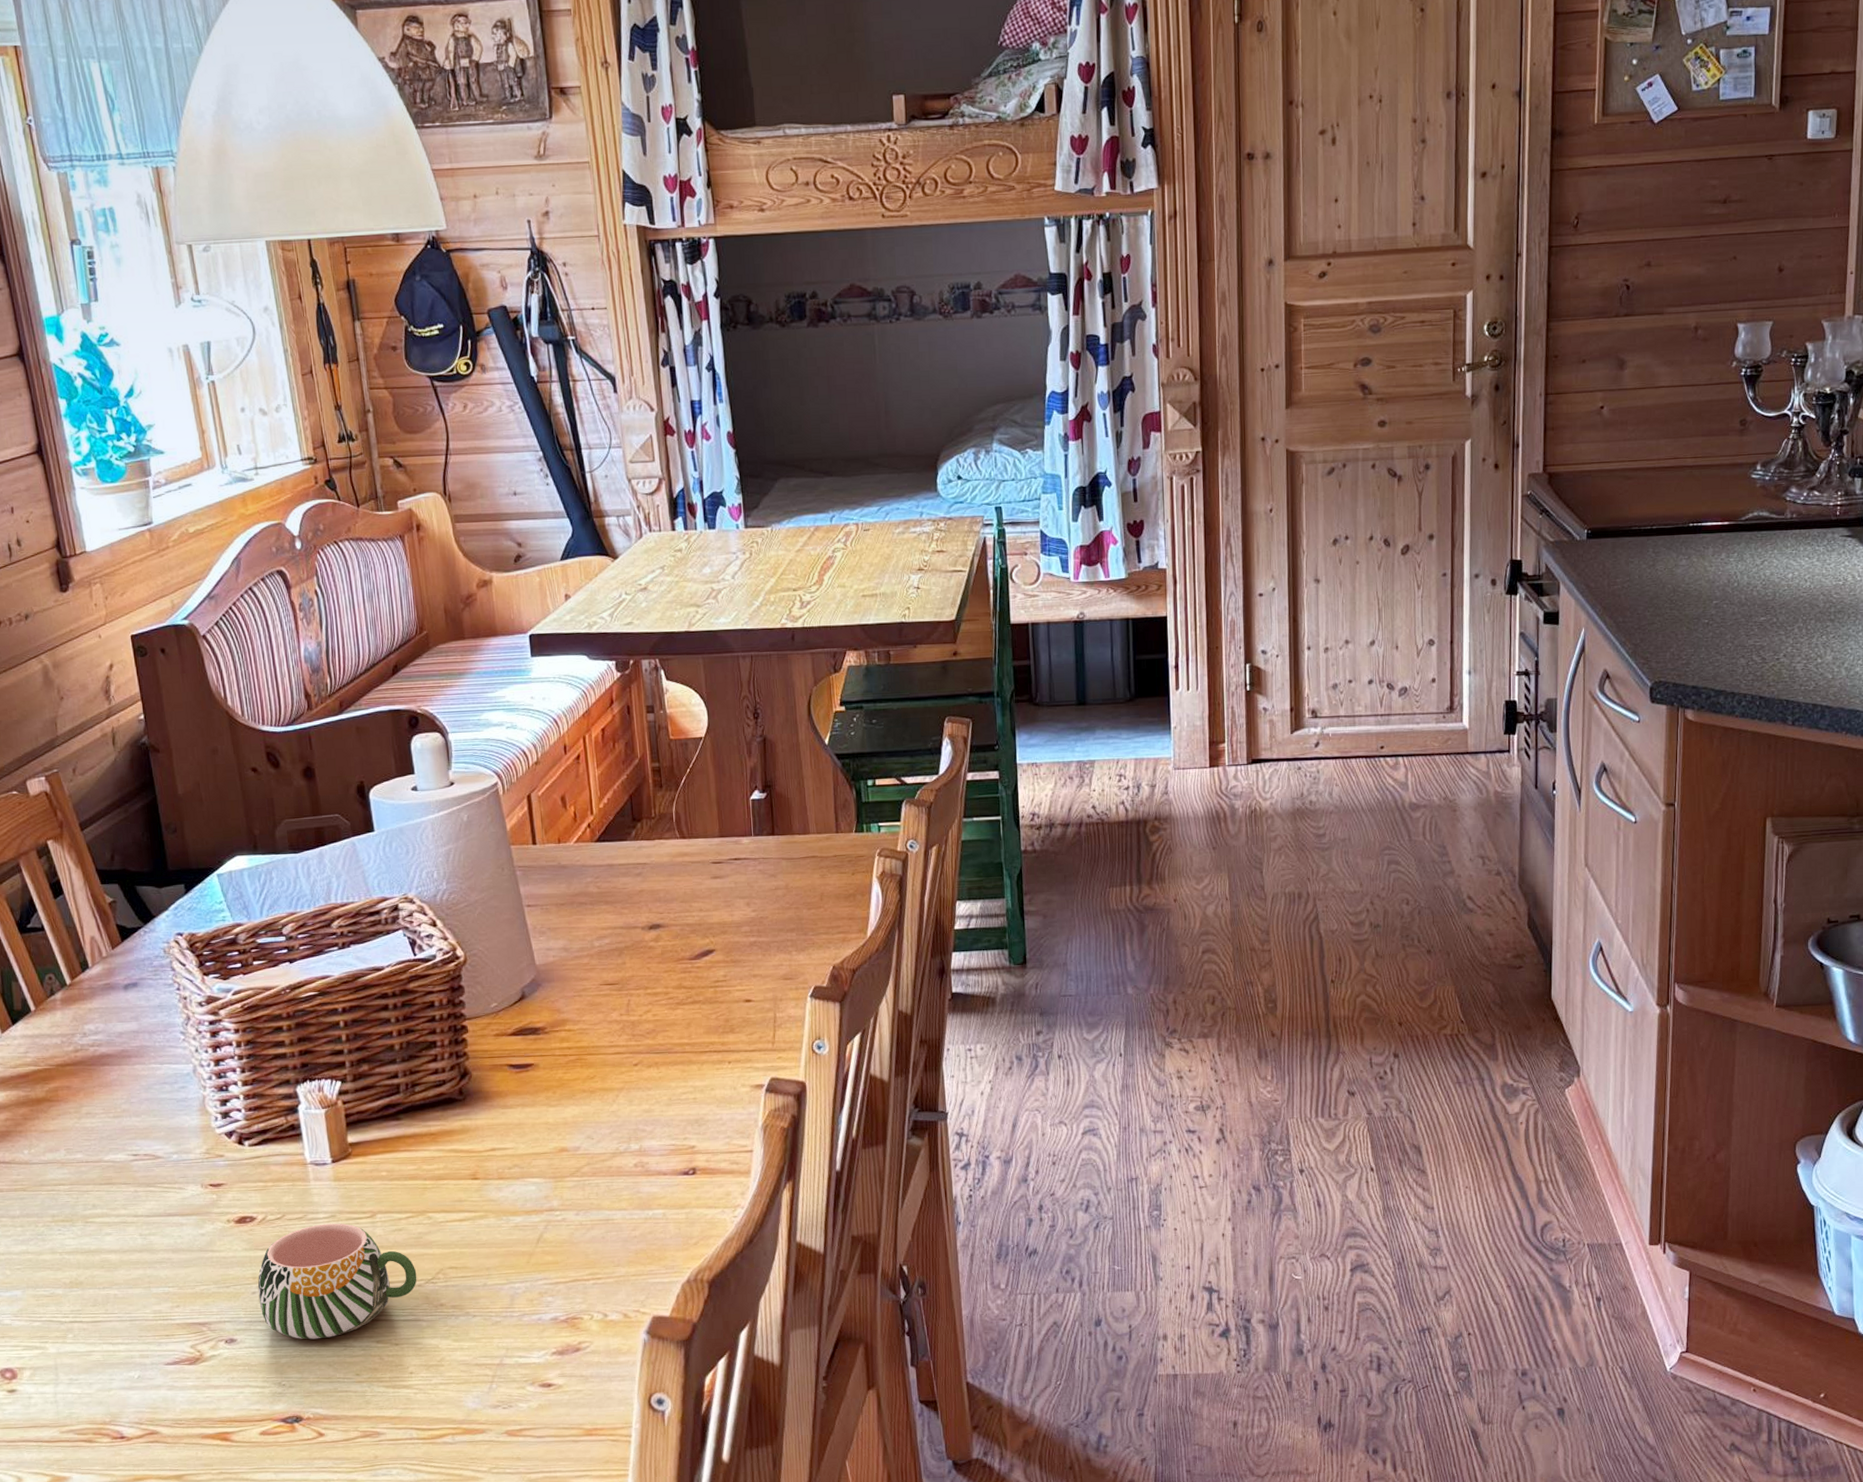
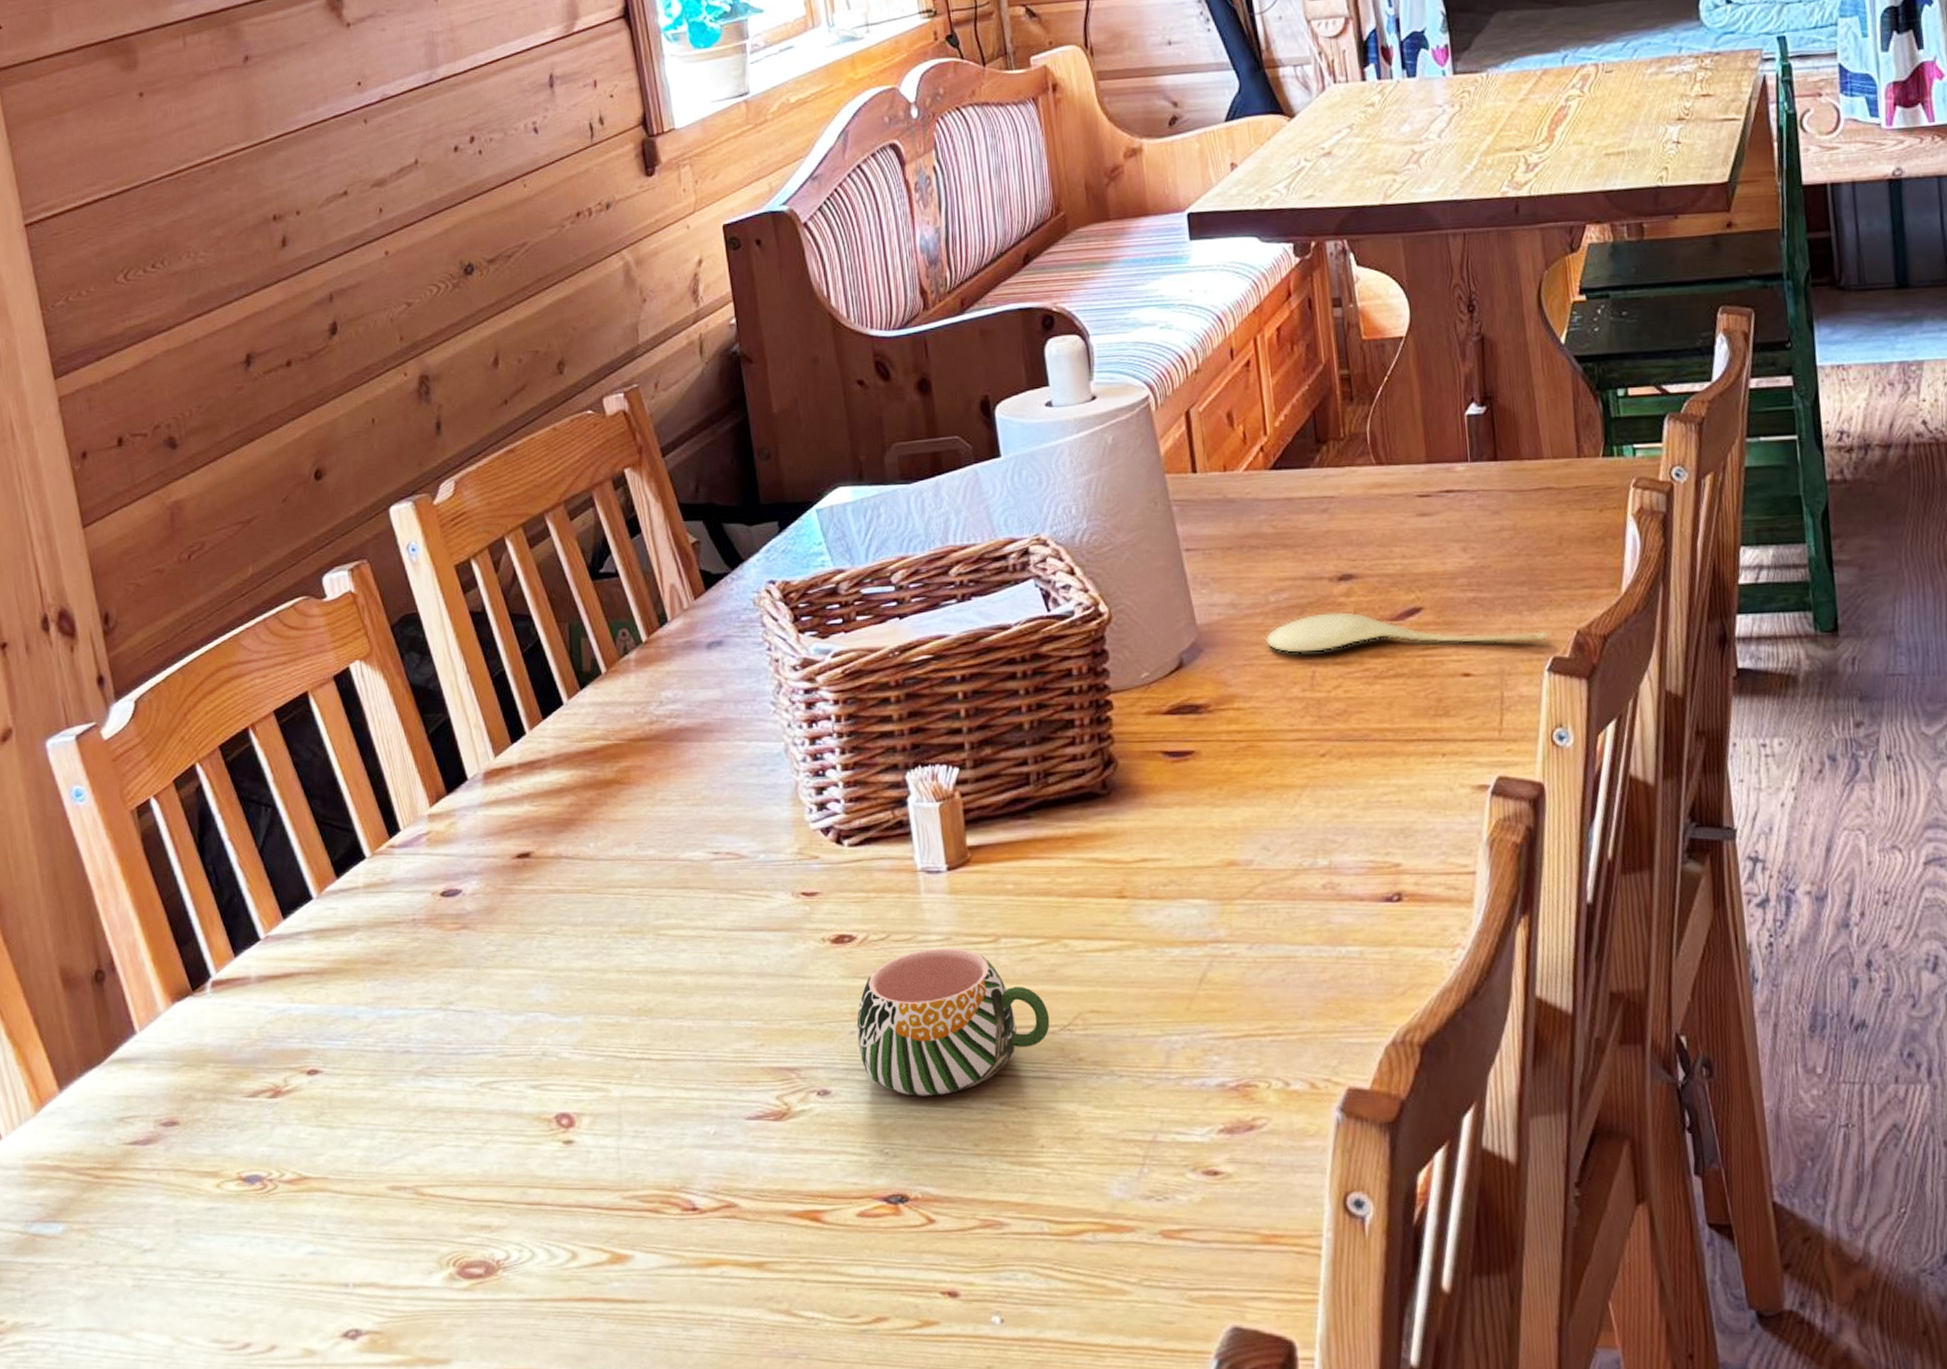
spoon: none [590,953,812,987] -> present [1264,611,1549,654]

